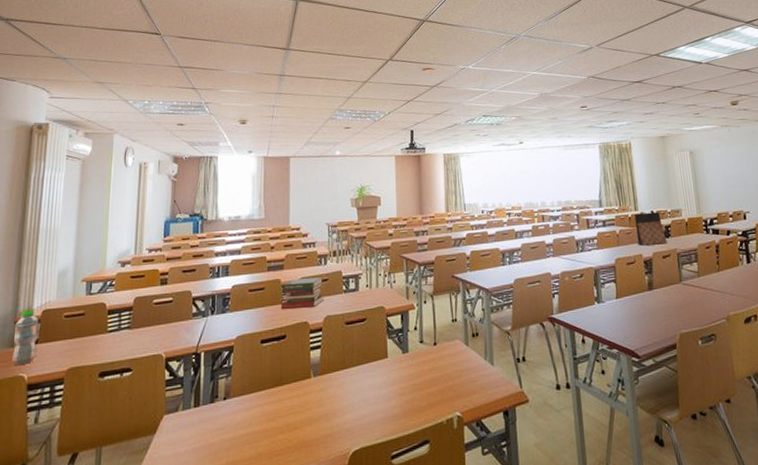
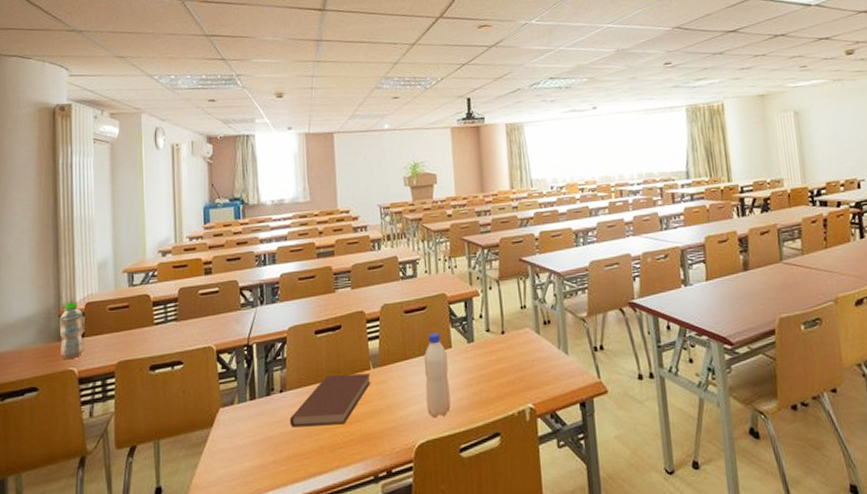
book: none [231,382,311,435] -> present [289,373,371,428]
books: present [281,278,324,310] -> none [334,264,380,299]
water bottle: none [361,343,385,426] -> present [423,332,451,418]
bag: present [634,210,667,247] -> none [727,180,766,222]

